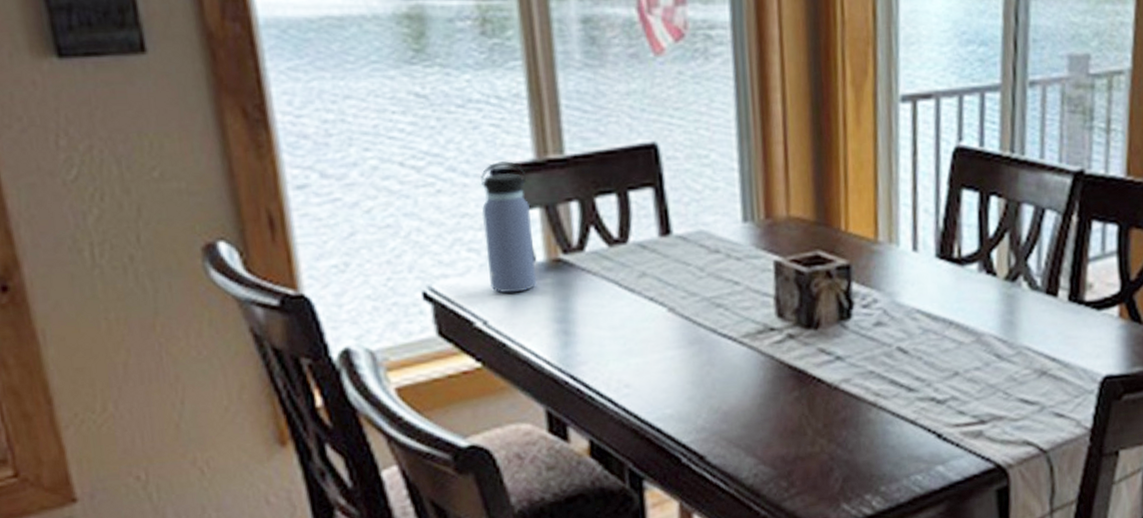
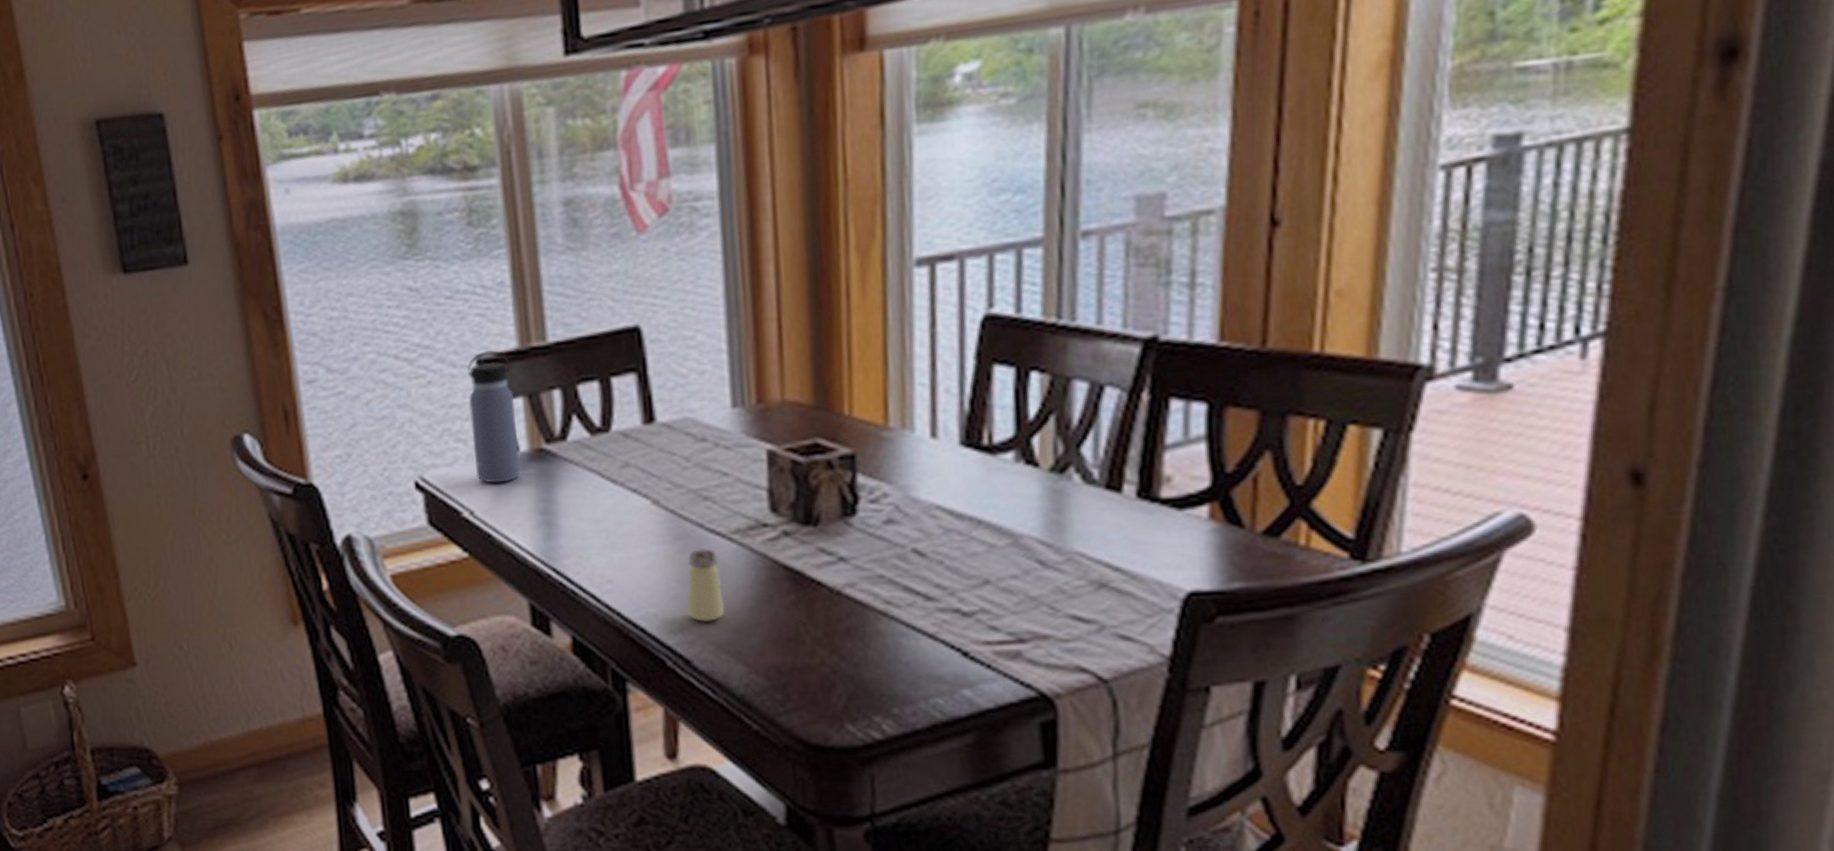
saltshaker: none [701,352,736,420] -> present [687,549,725,622]

